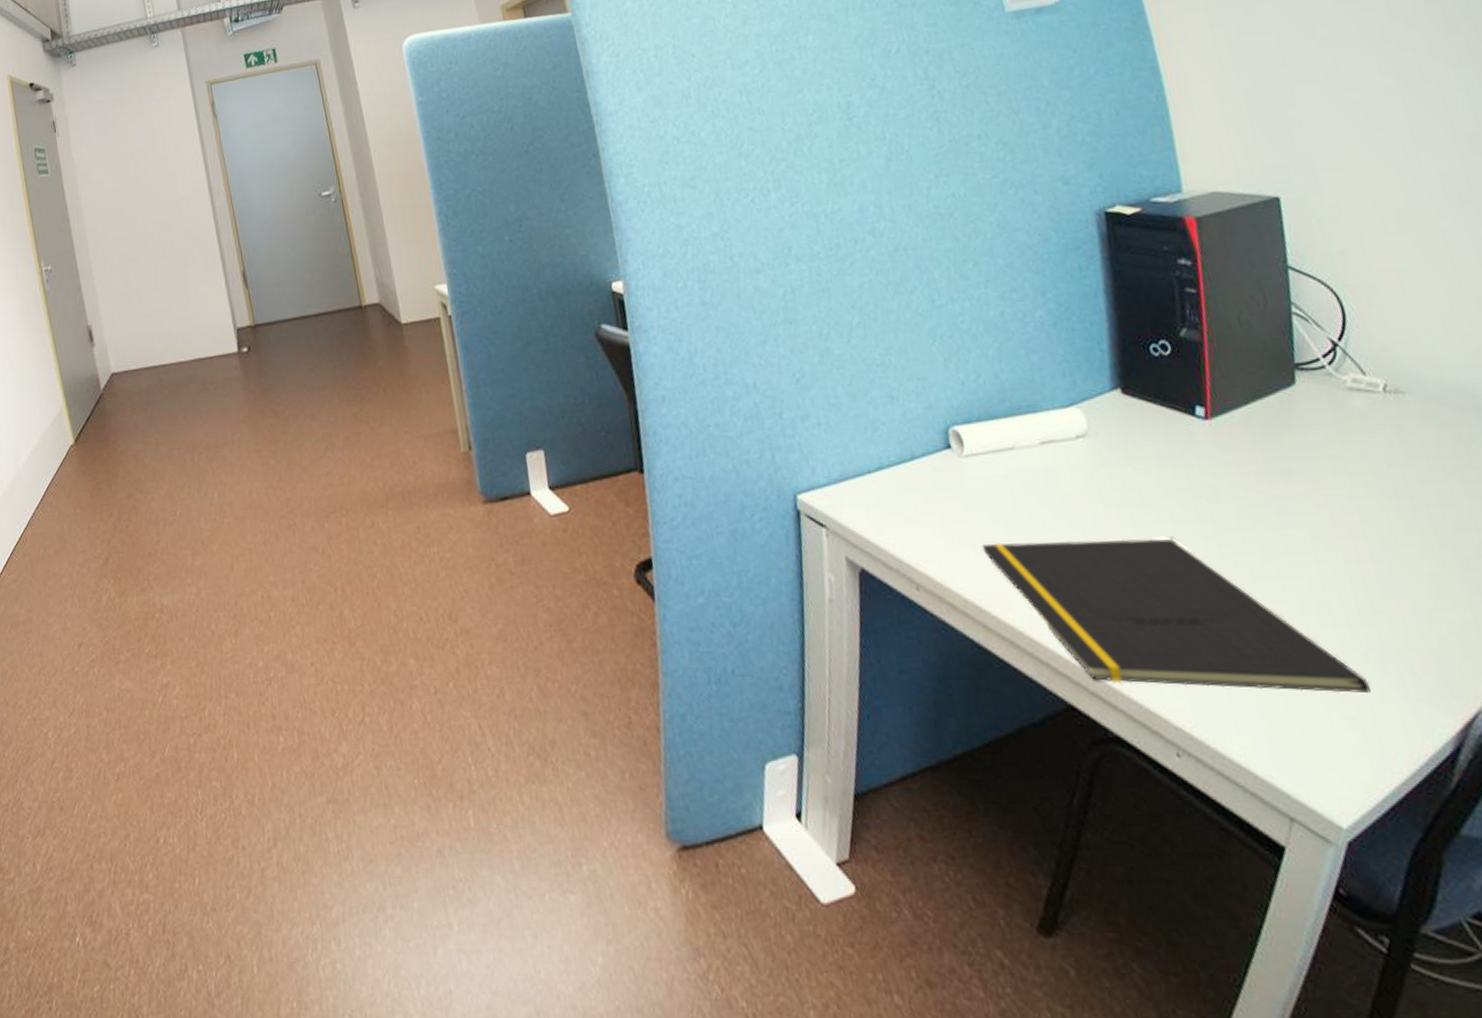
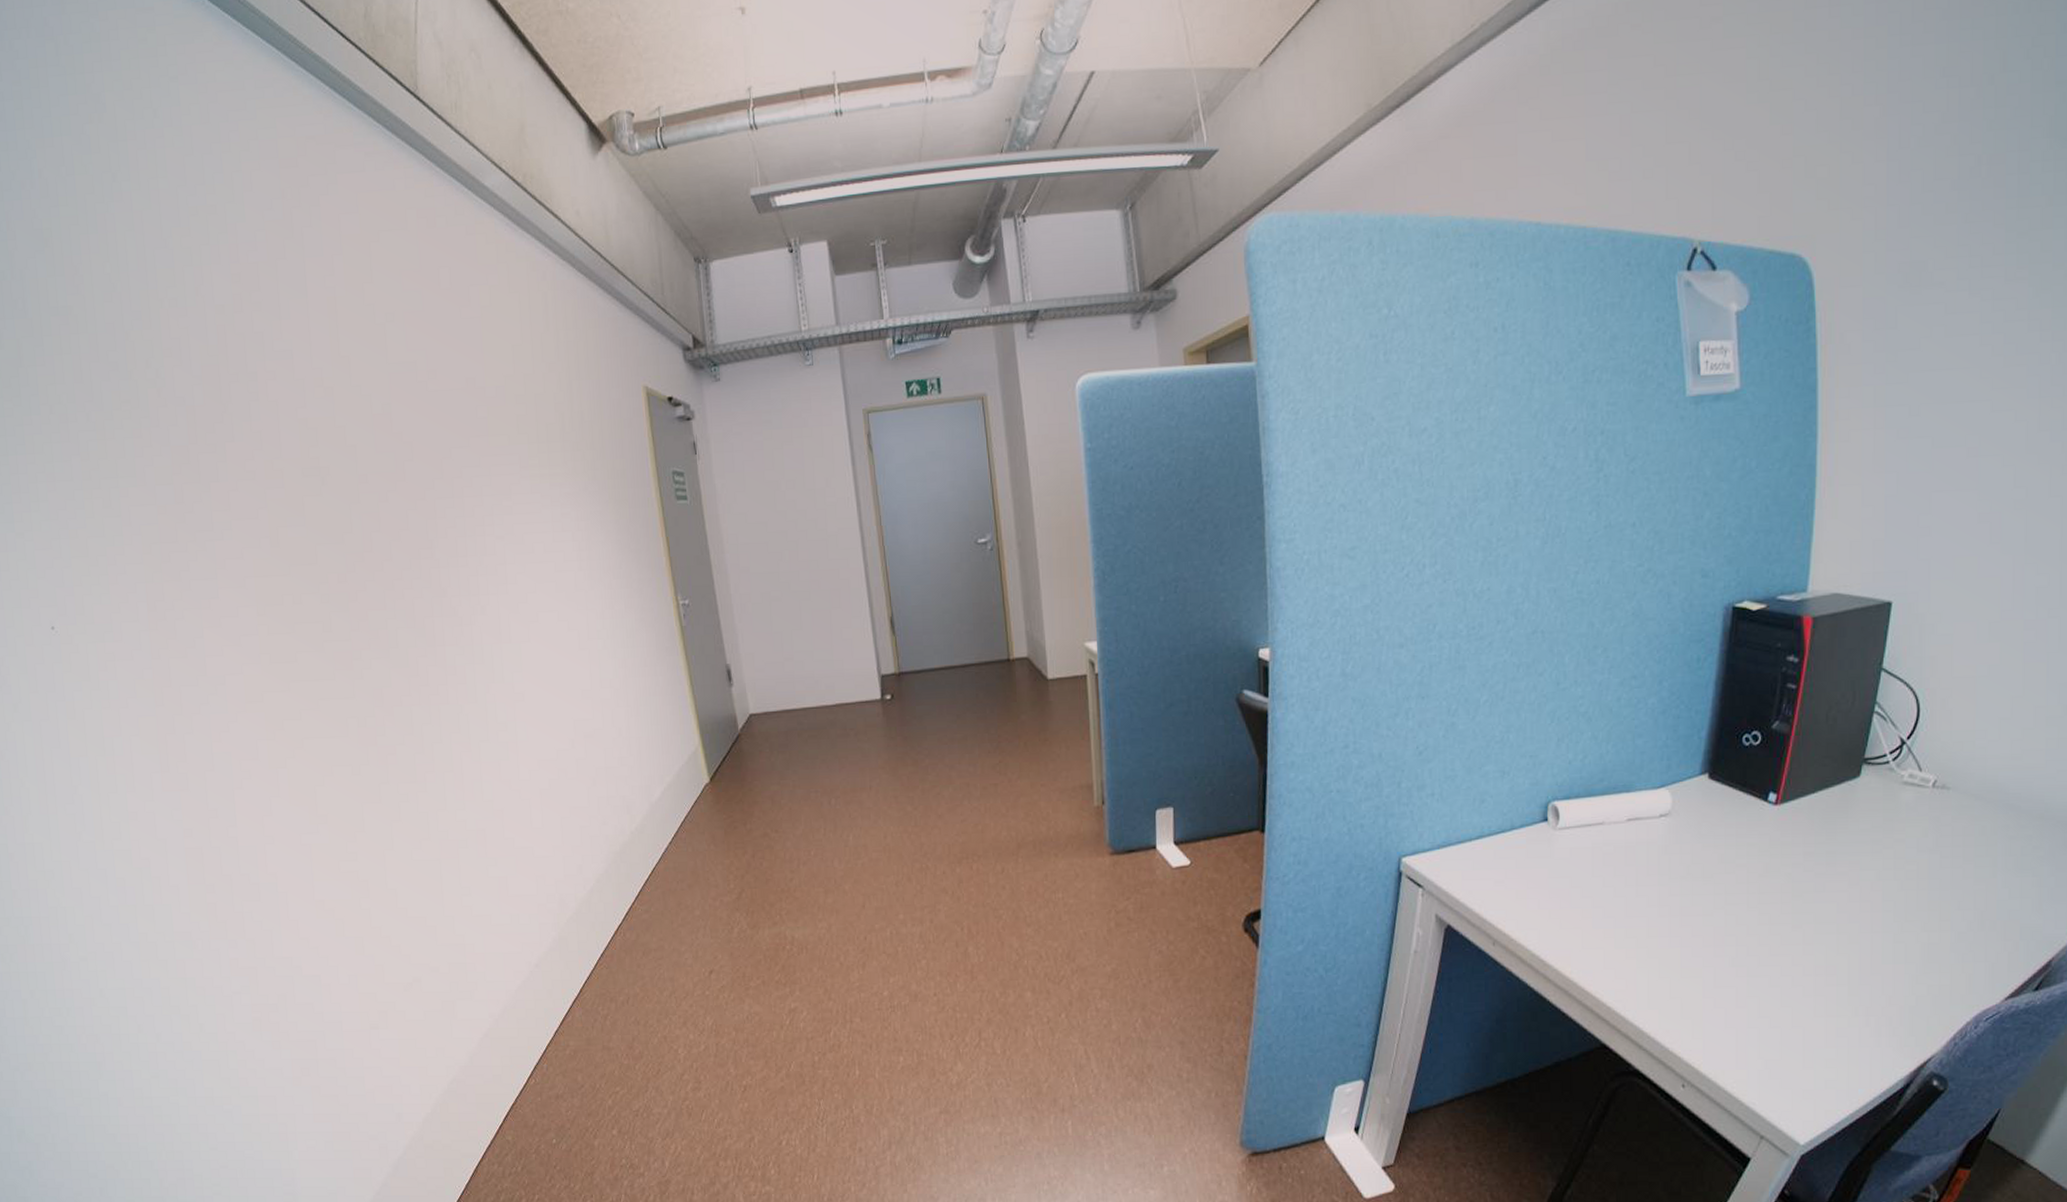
notepad: present [981,538,1371,693] -> none [1557,906,1852,1039]

